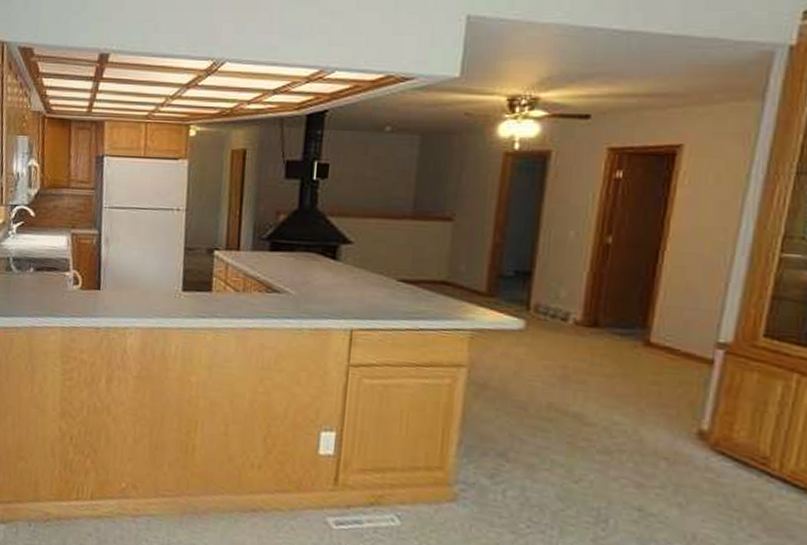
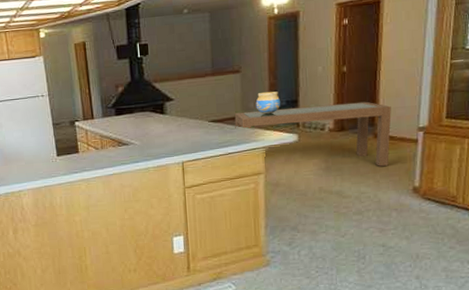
dining table: none [434,274,676,391] -> present [234,101,392,166]
ceramic pot: none [468,253,506,285] -> present [255,91,280,115]

